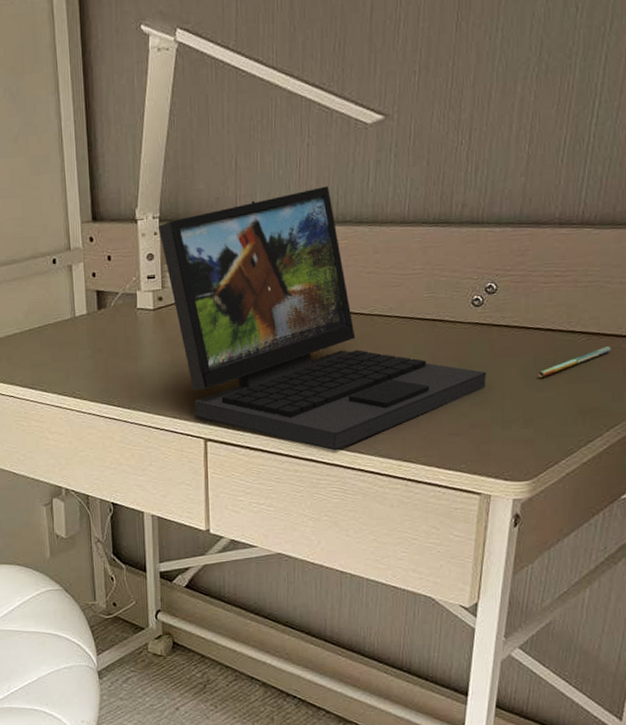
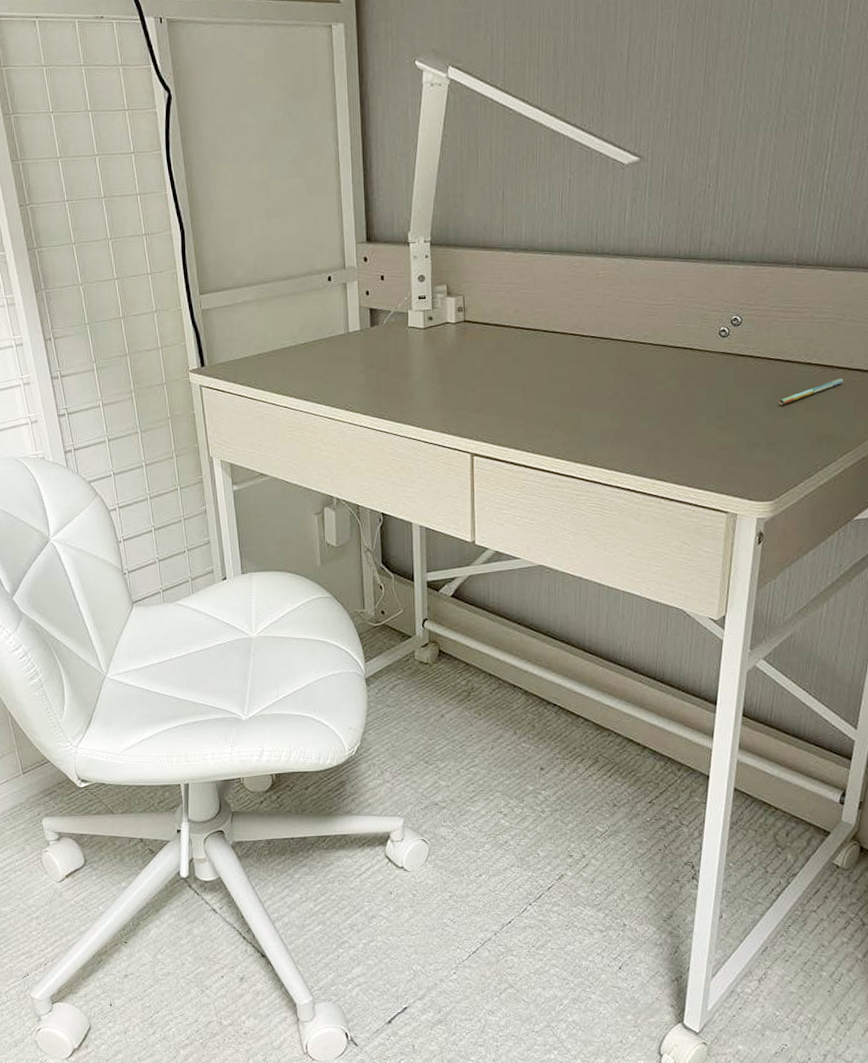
laptop: present [157,186,487,451] -> none [429,220,733,469]

